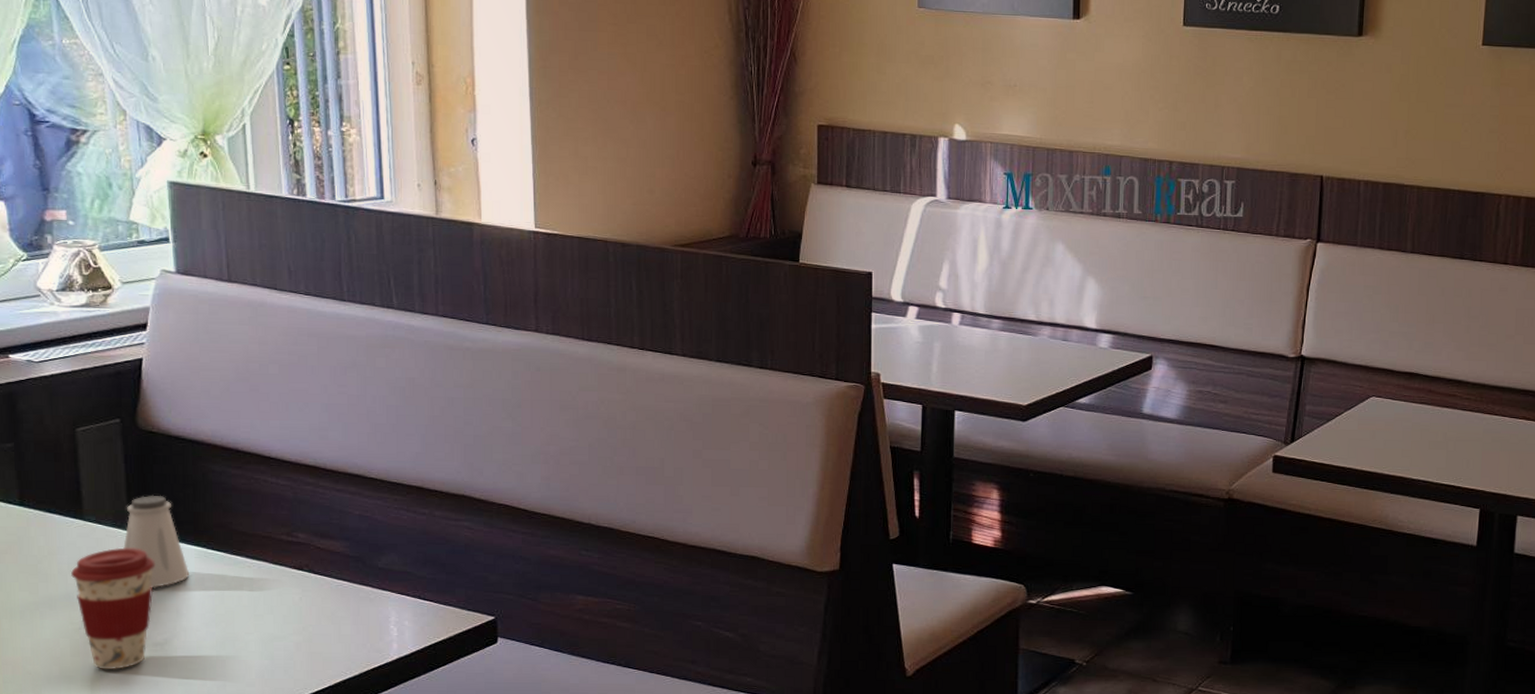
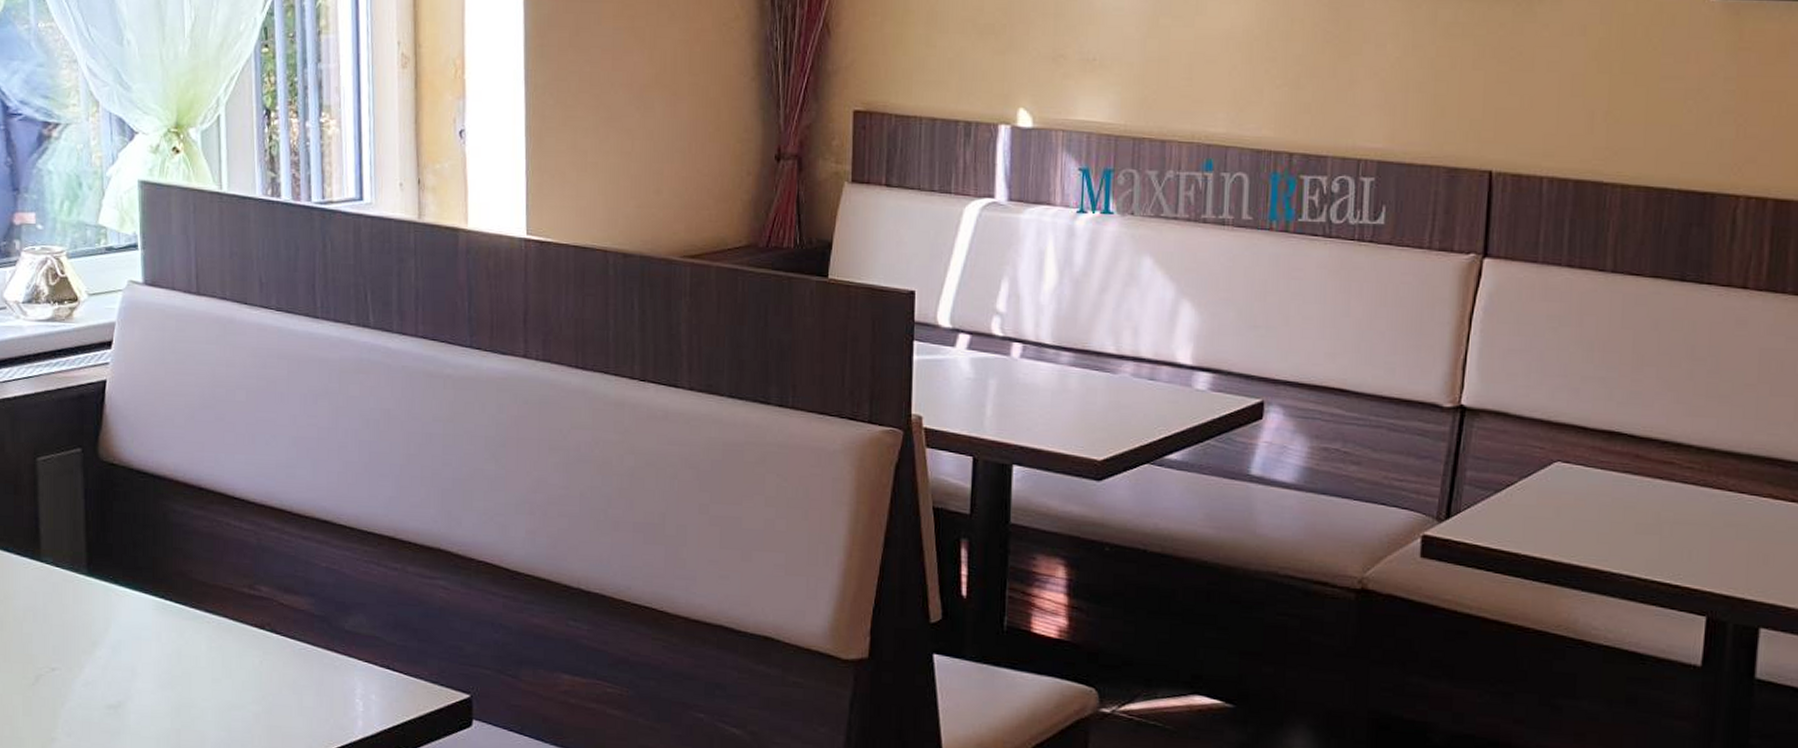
coffee cup: present [71,547,156,669] -> none [26,594,112,733]
saltshaker: present [123,495,190,588] -> none [80,535,147,643]

